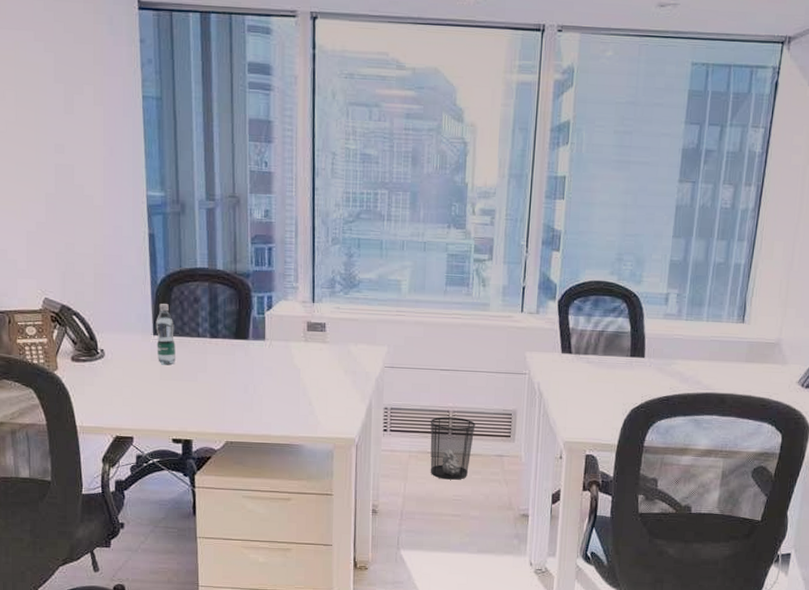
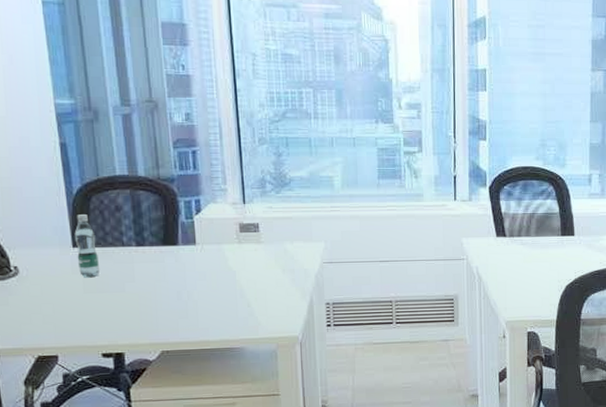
waste bin: present [430,417,476,480] -> none [373,306,419,369]

